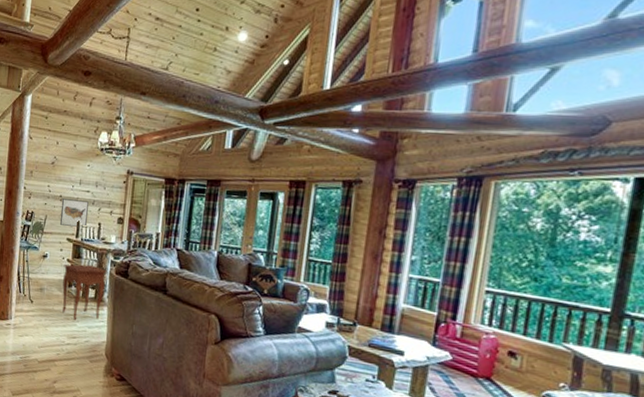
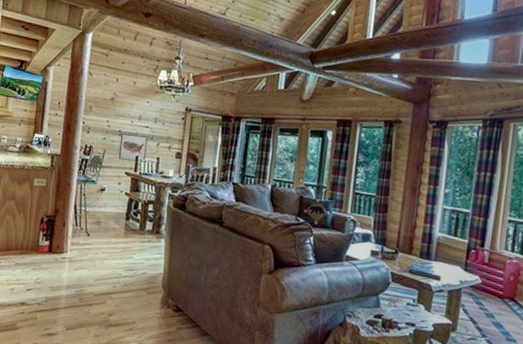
side table: present [62,264,107,320] -> none [119,197,165,253]

